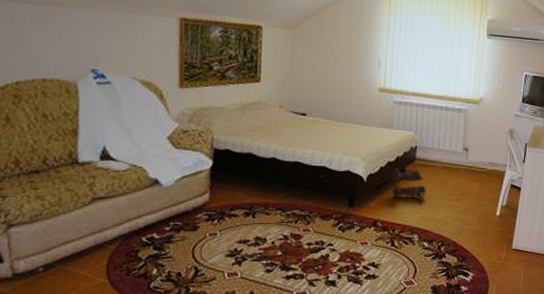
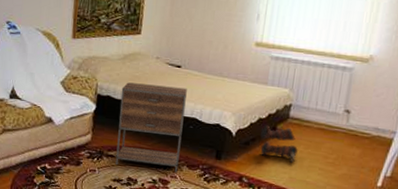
nightstand: none [240,133,314,226] -> present [115,82,187,173]

